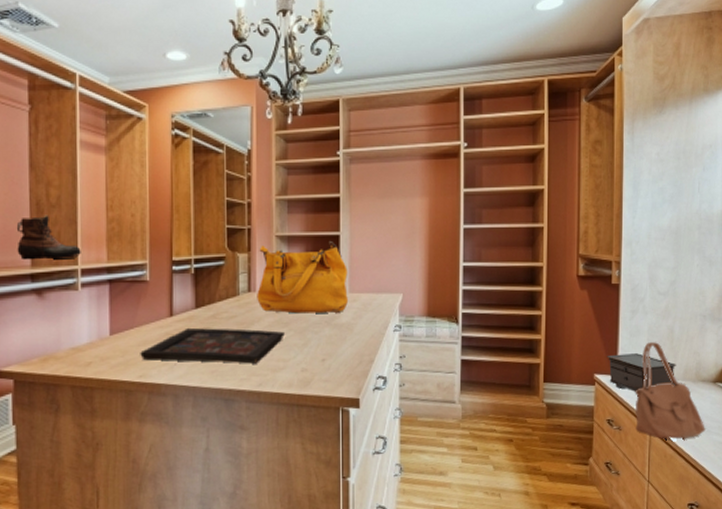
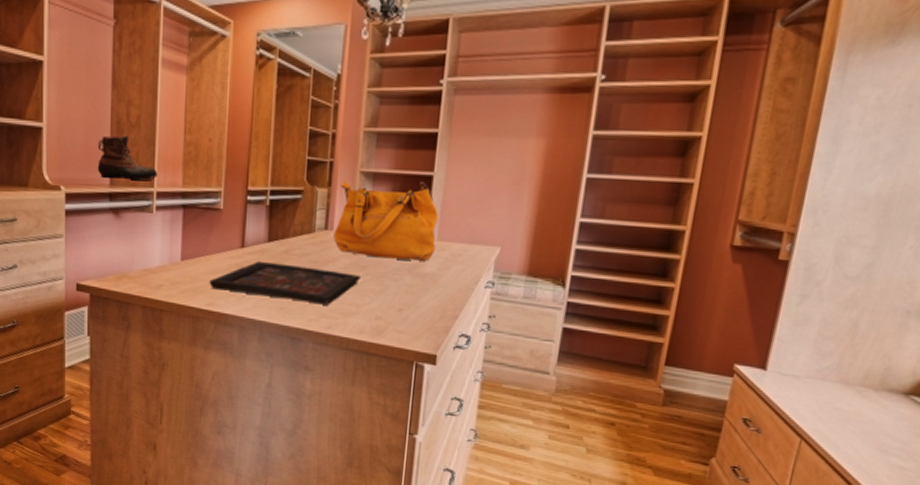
jewelry box: present [607,353,677,392] -> none [755,344,855,392]
handbag: present [635,342,705,440] -> none [780,335,882,456]

